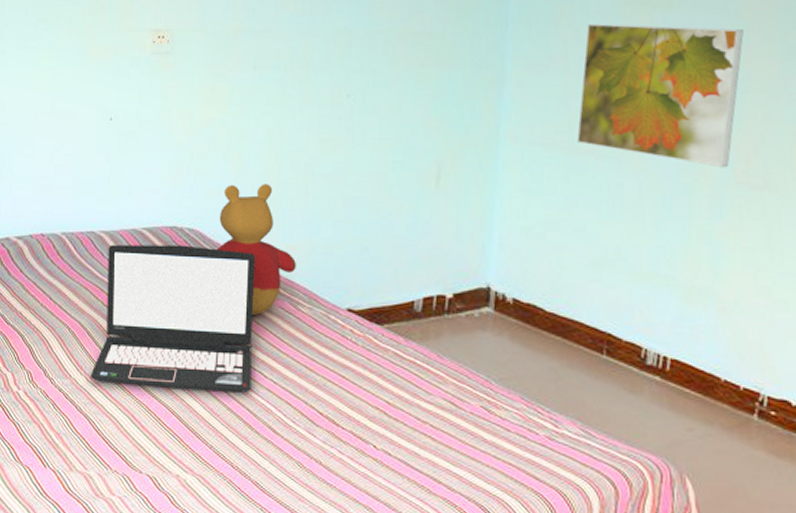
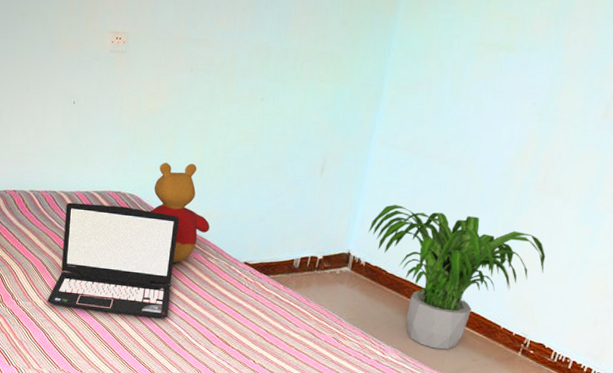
potted plant: none [511,219,770,417] -> present [369,205,546,350]
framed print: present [576,23,744,168] -> none [427,57,562,177]

